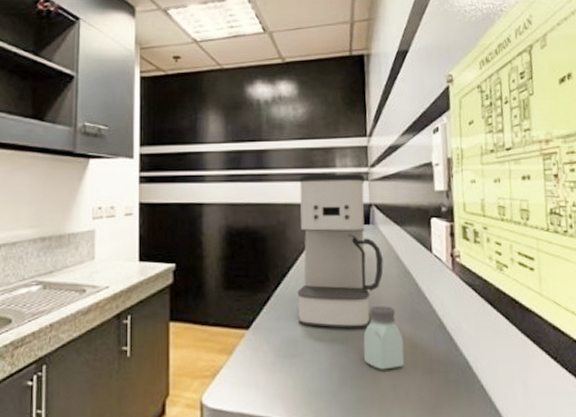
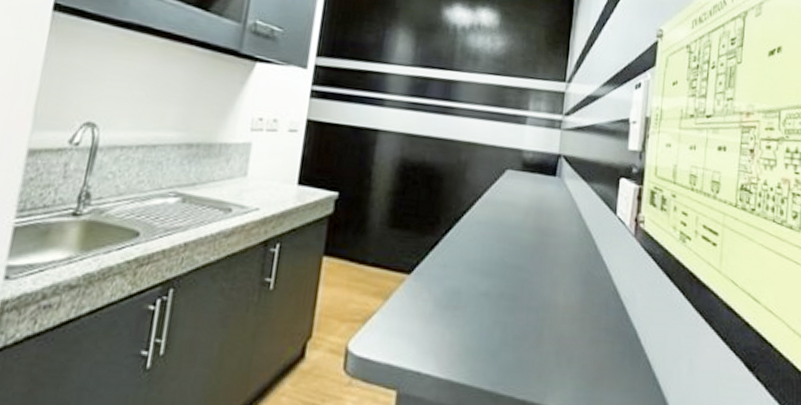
coffee maker: present [297,174,384,329] -> none [465,114,565,287]
saltshaker: present [363,306,404,370] -> none [530,264,574,334]

